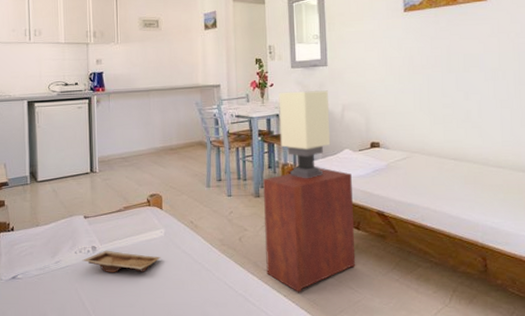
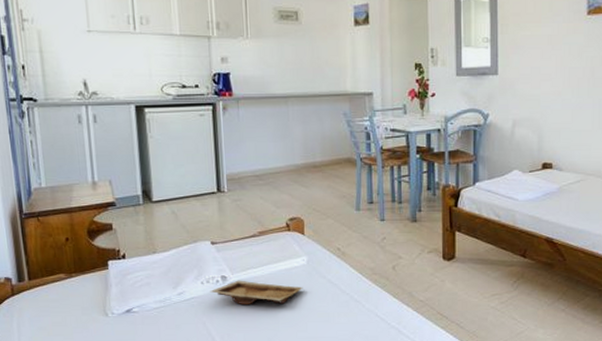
nightstand: present [263,167,356,292] -> none [421,190,521,324]
table lamp: present [278,90,331,179] -> none [441,103,498,202]

